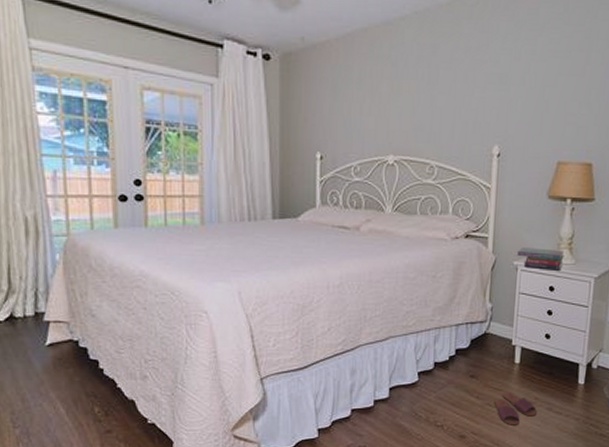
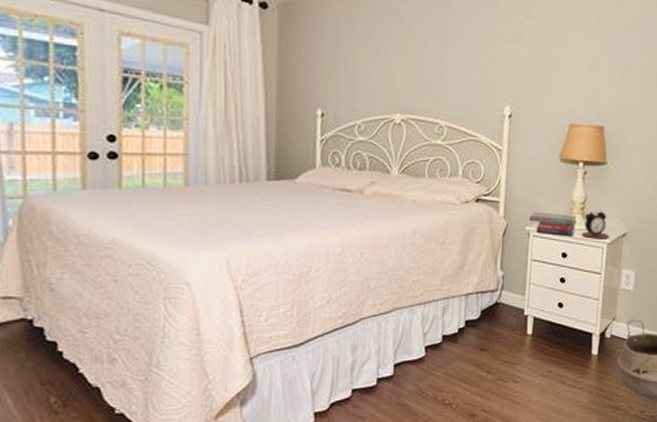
slippers: present [494,391,537,425] -> none [506,364,549,401]
alarm clock: none [570,244,597,274] -> present [582,209,609,239]

